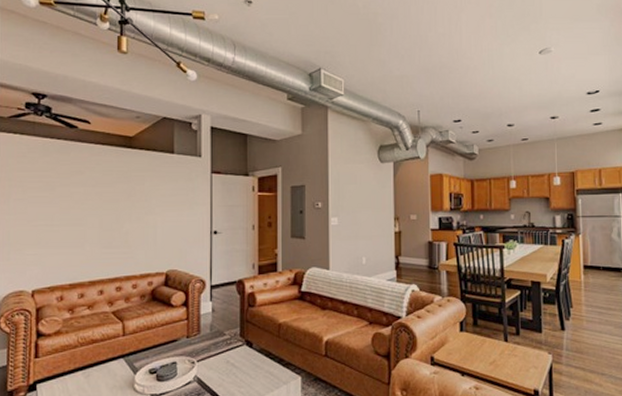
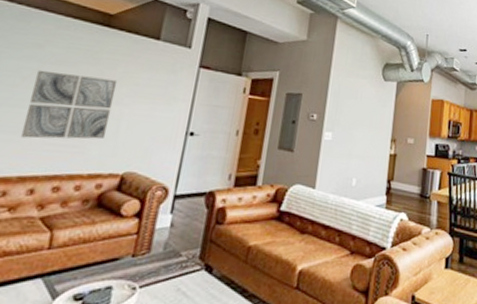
wall art: none [83,193,147,250] -> present [20,69,118,139]

